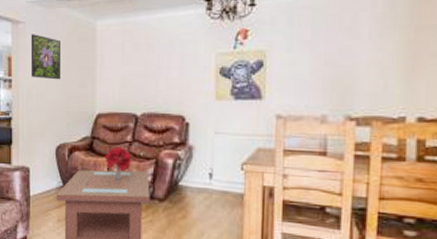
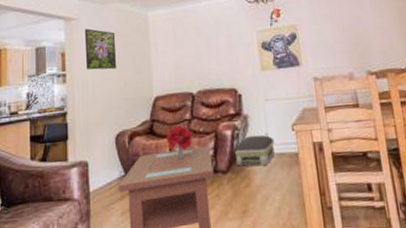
air purifier: none [174,168,219,201] -> present [234,134,275,167]

